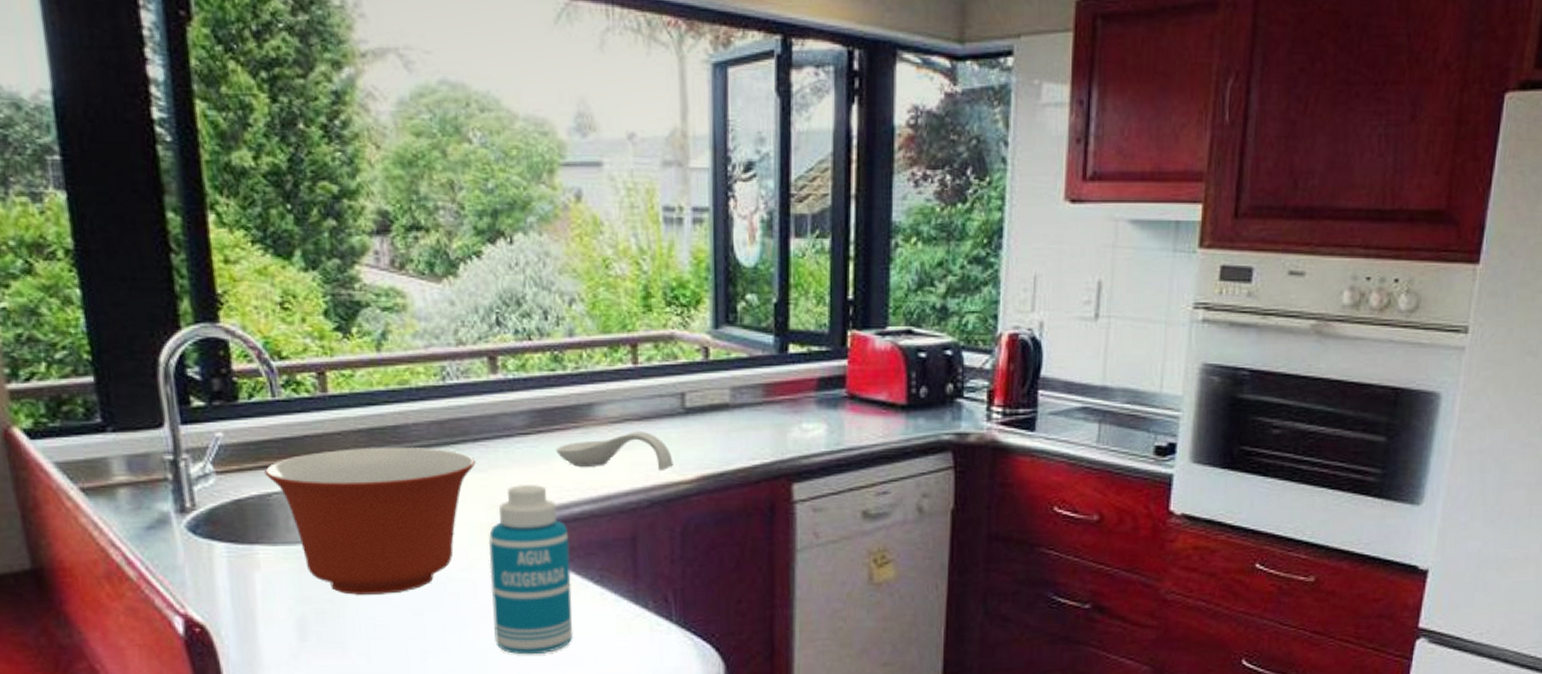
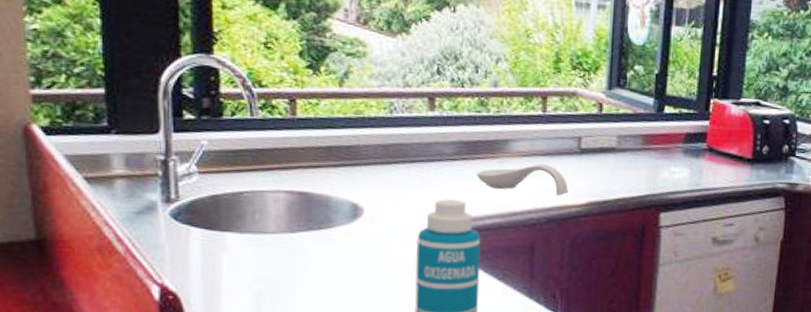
mixing bowl: present [265,448,476,595] -> none [239,161,411,278]

